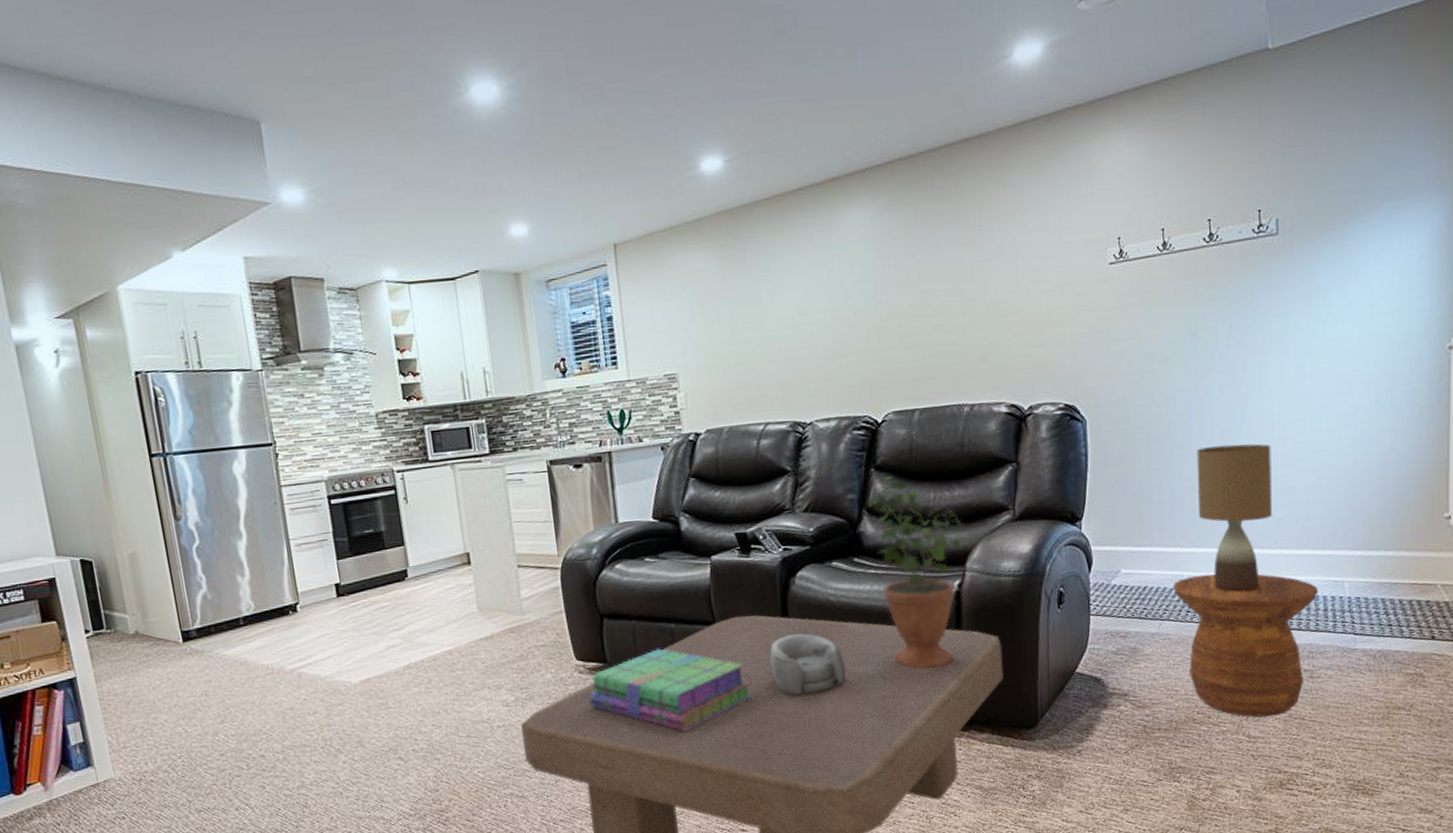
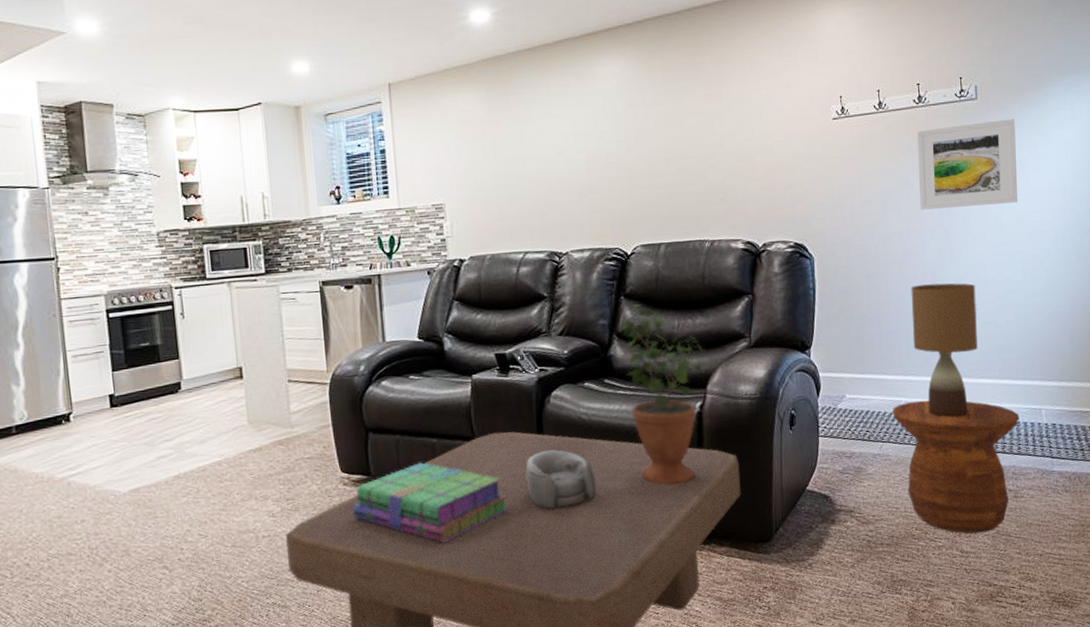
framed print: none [1206,255,1324,363] -> present [916,119,1018,210]

